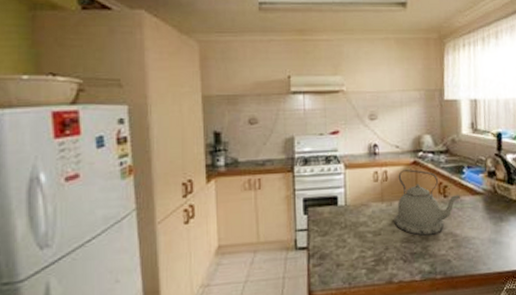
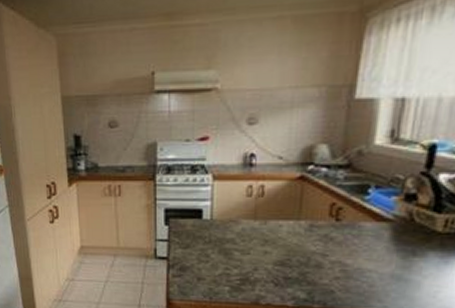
kettle: present [394,169,460,236] -> none [267,186,359,261]

